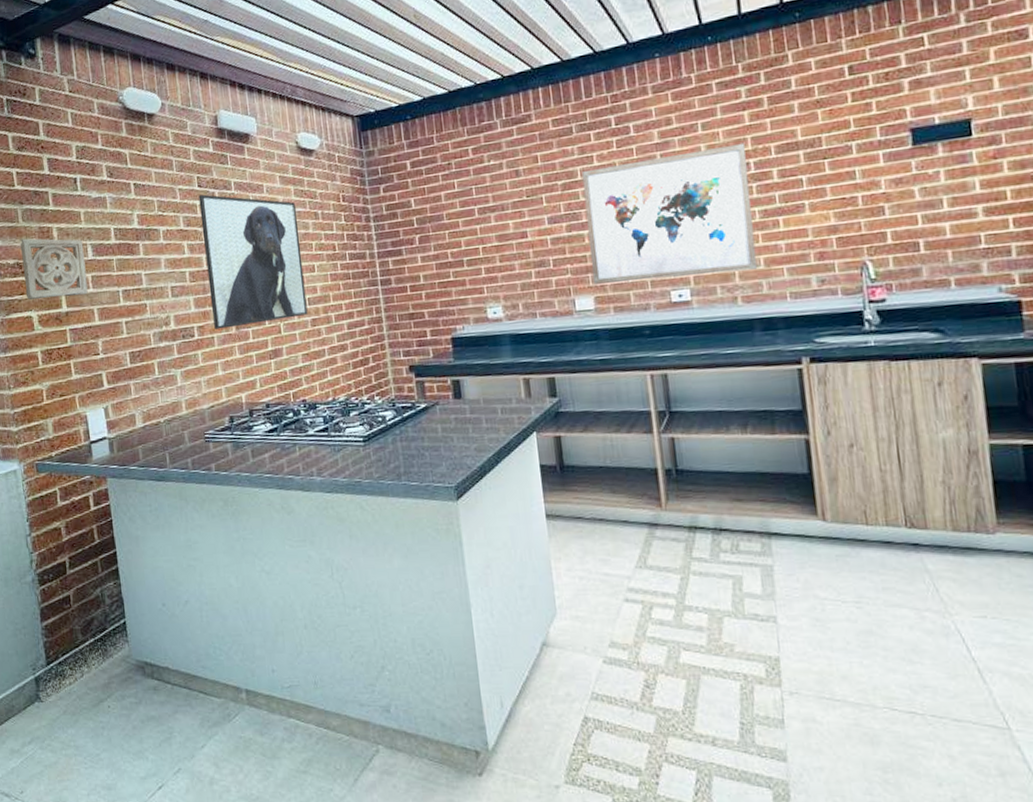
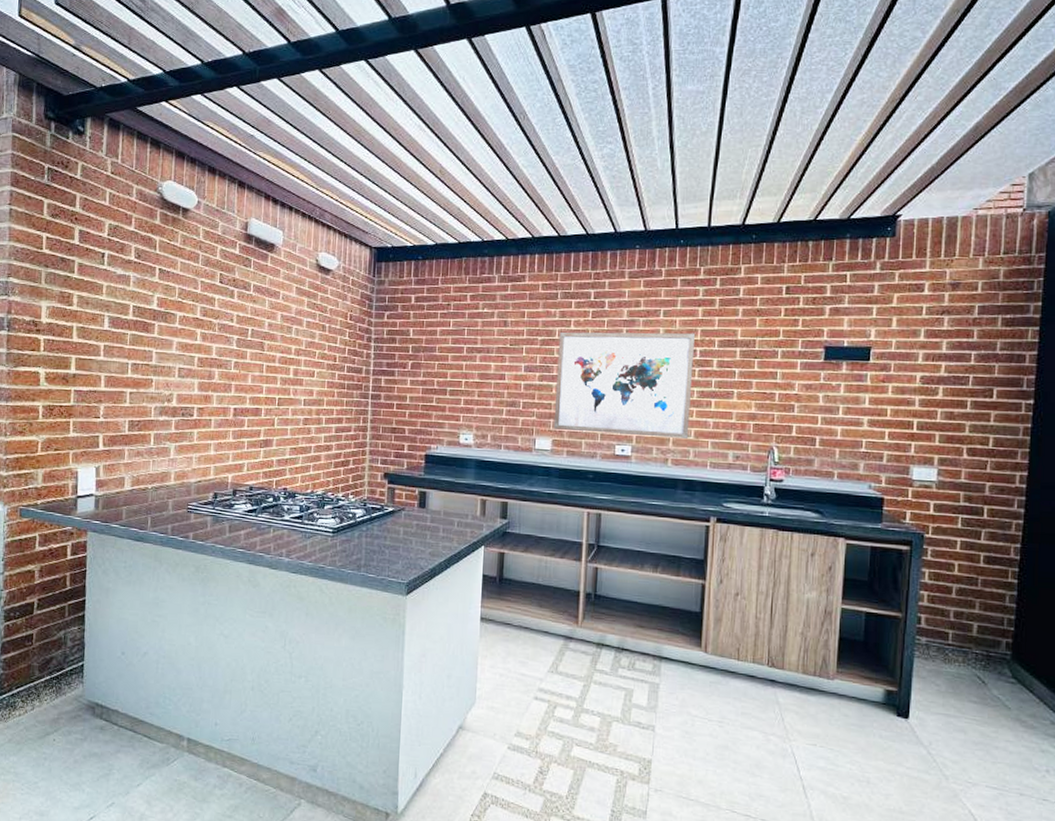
wall ornament: present [19,238,88,300] -> none [37,299,101,361]
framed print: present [198,194,308,330] -> none [213,290,307,414]

